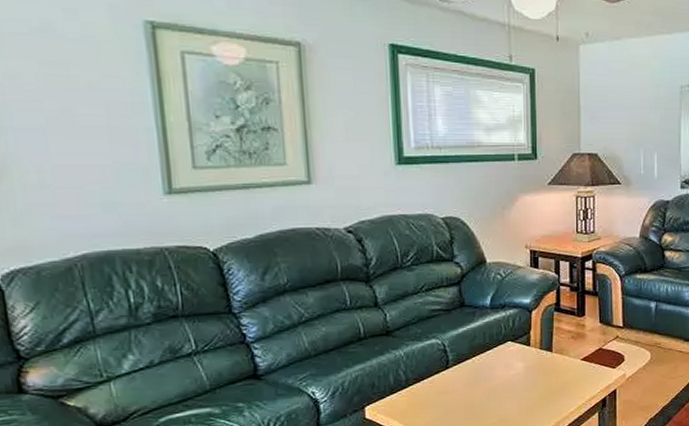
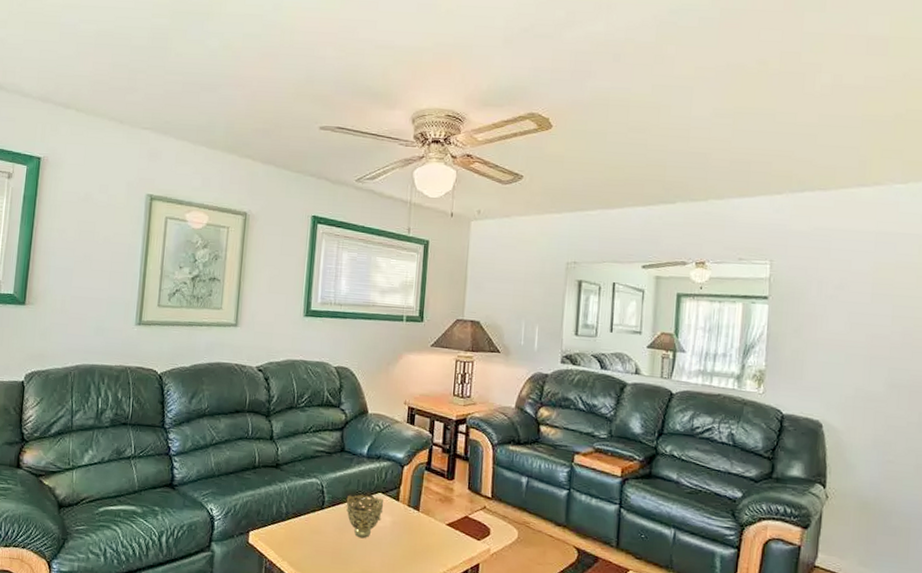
decorative bowl: none [473,343,515,390] -> present [346,492,384,539]

